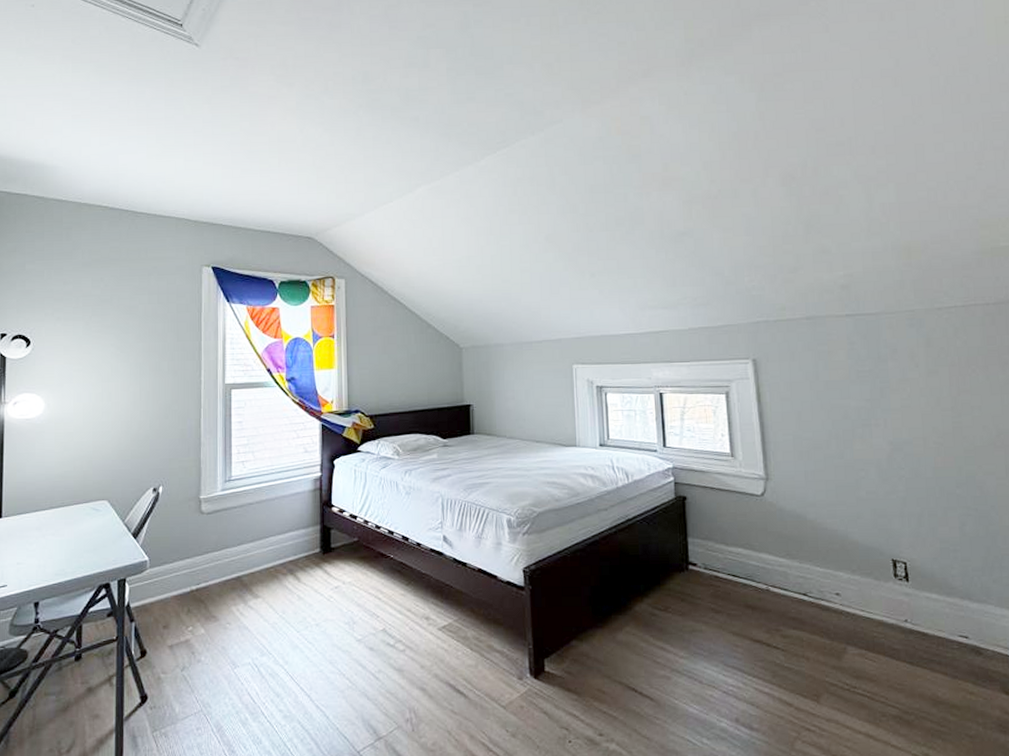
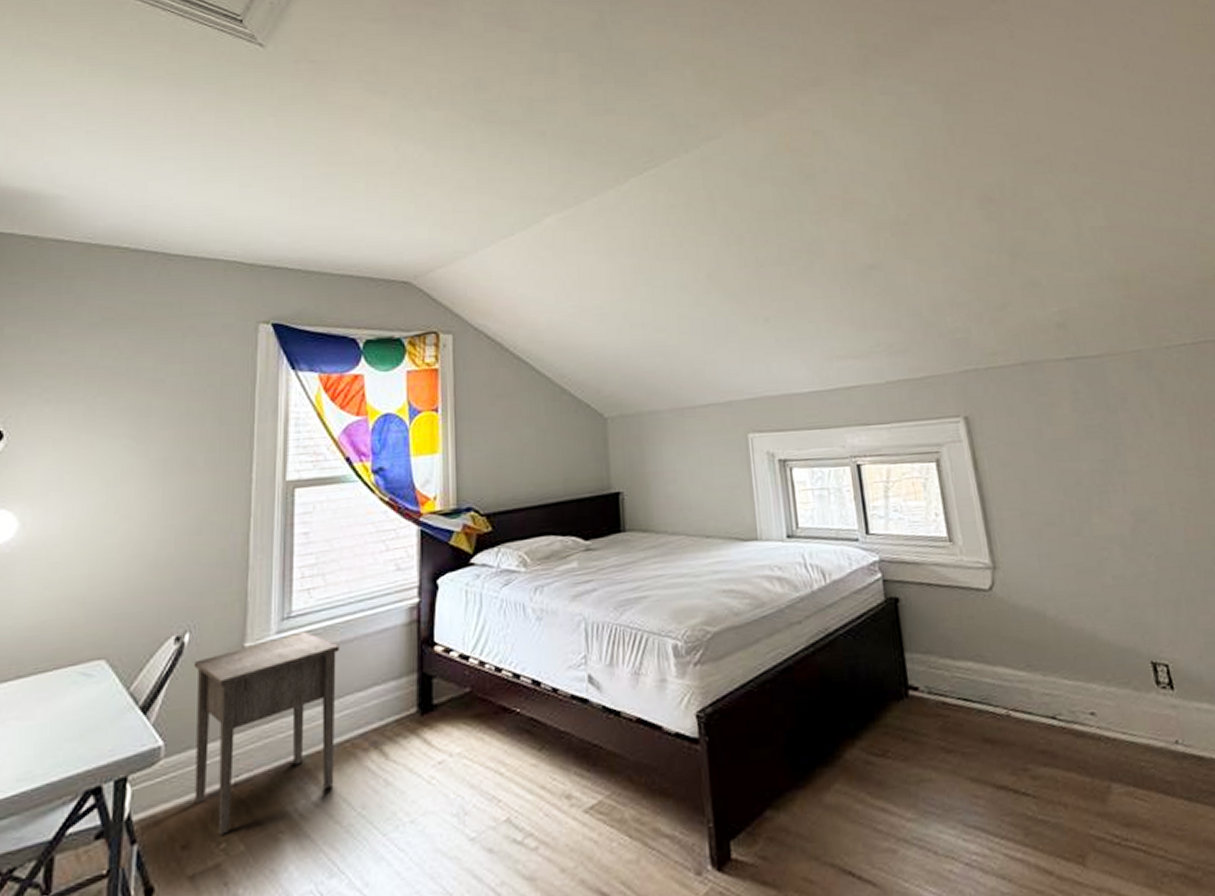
nightstand: none [166,492,266,621] -> present [193,632,340,835]

